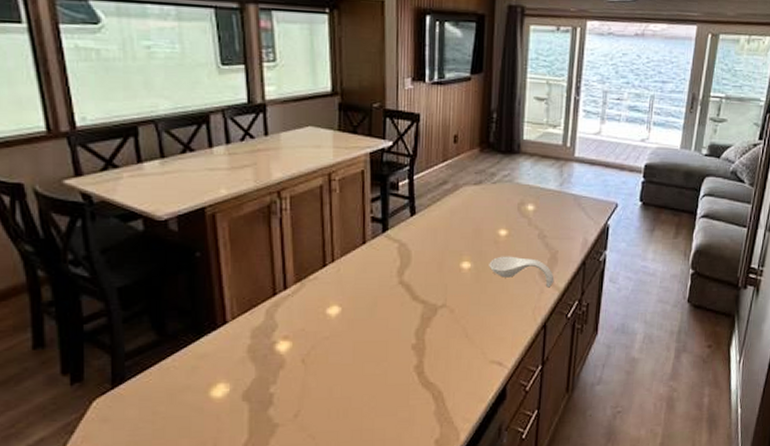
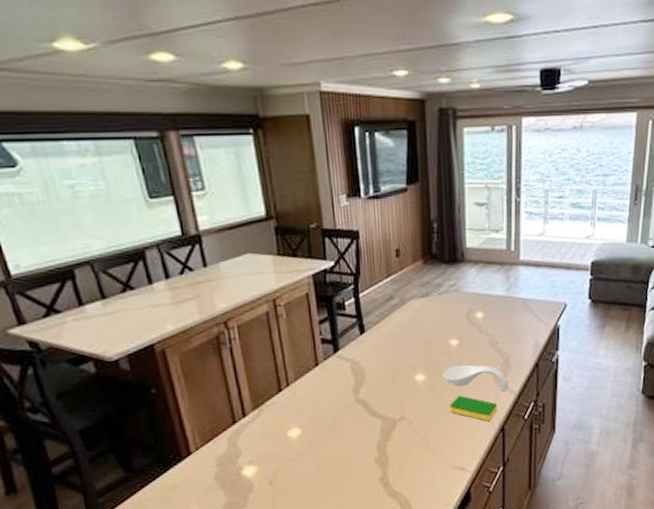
dish sponge: none [493,287,542,316] -> present [450,395,498,421]

